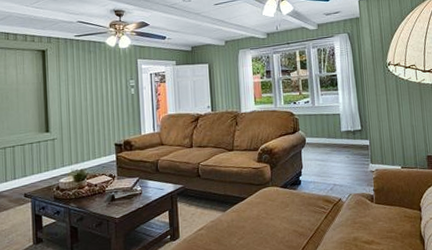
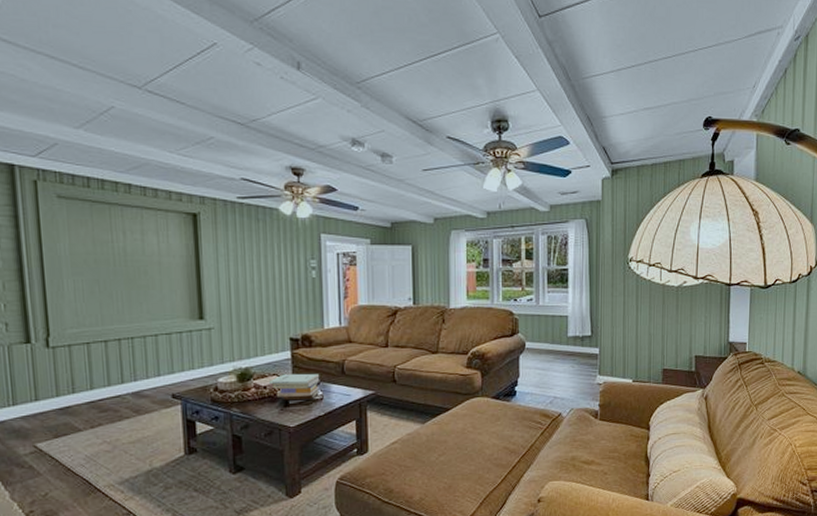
books: none [99,172,139,196] -> present [269,373,320,401]

